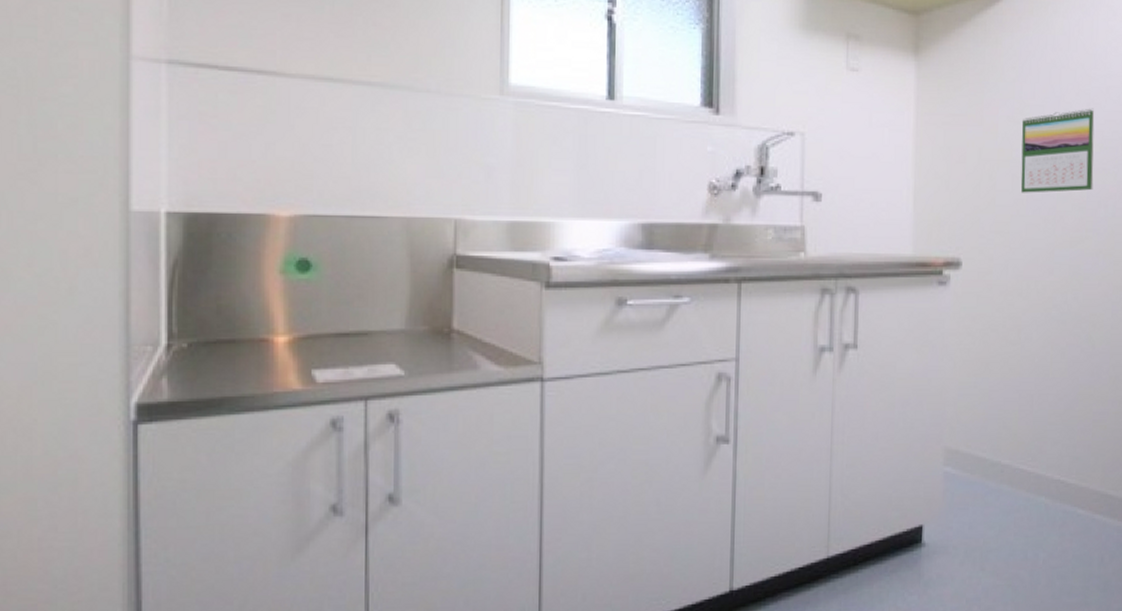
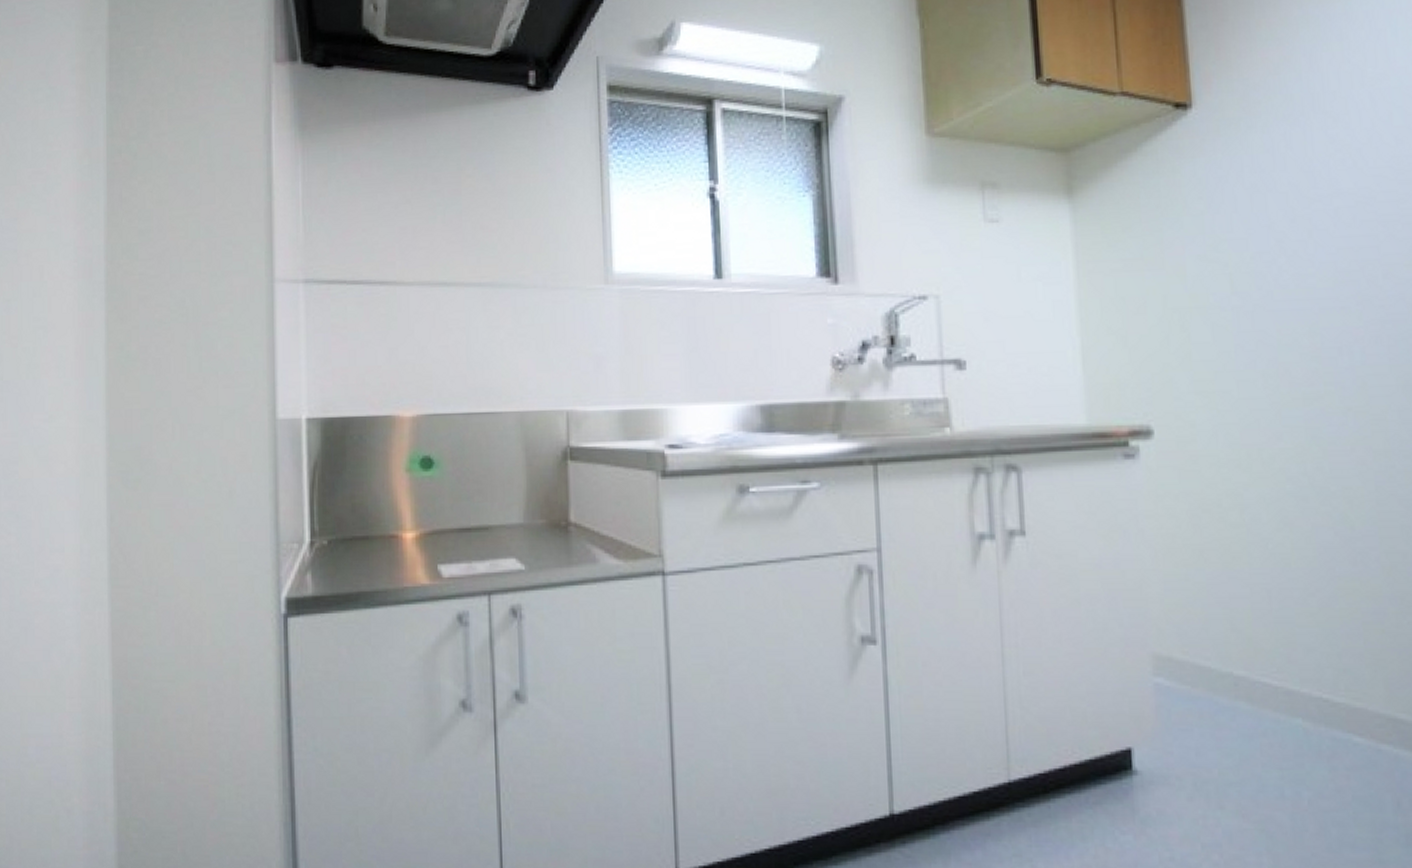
calendar: present [1020,108,1095,193] -> none [1218,235,1329,344]

